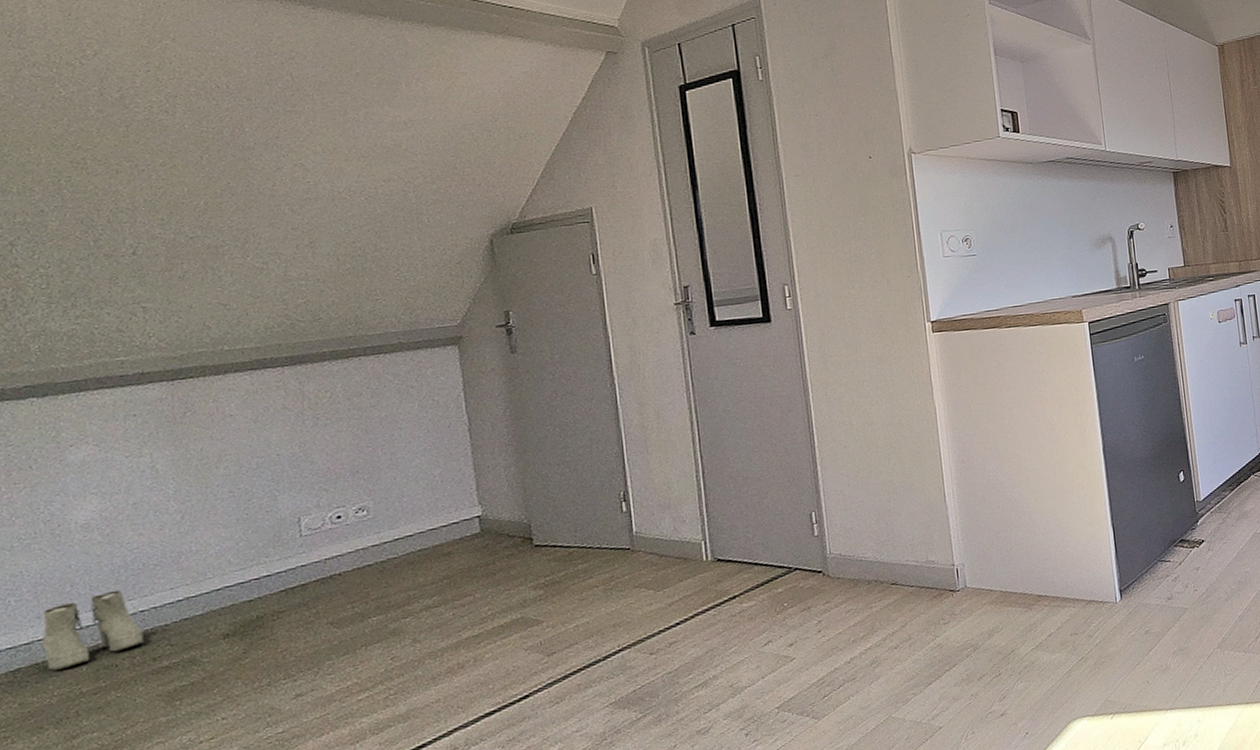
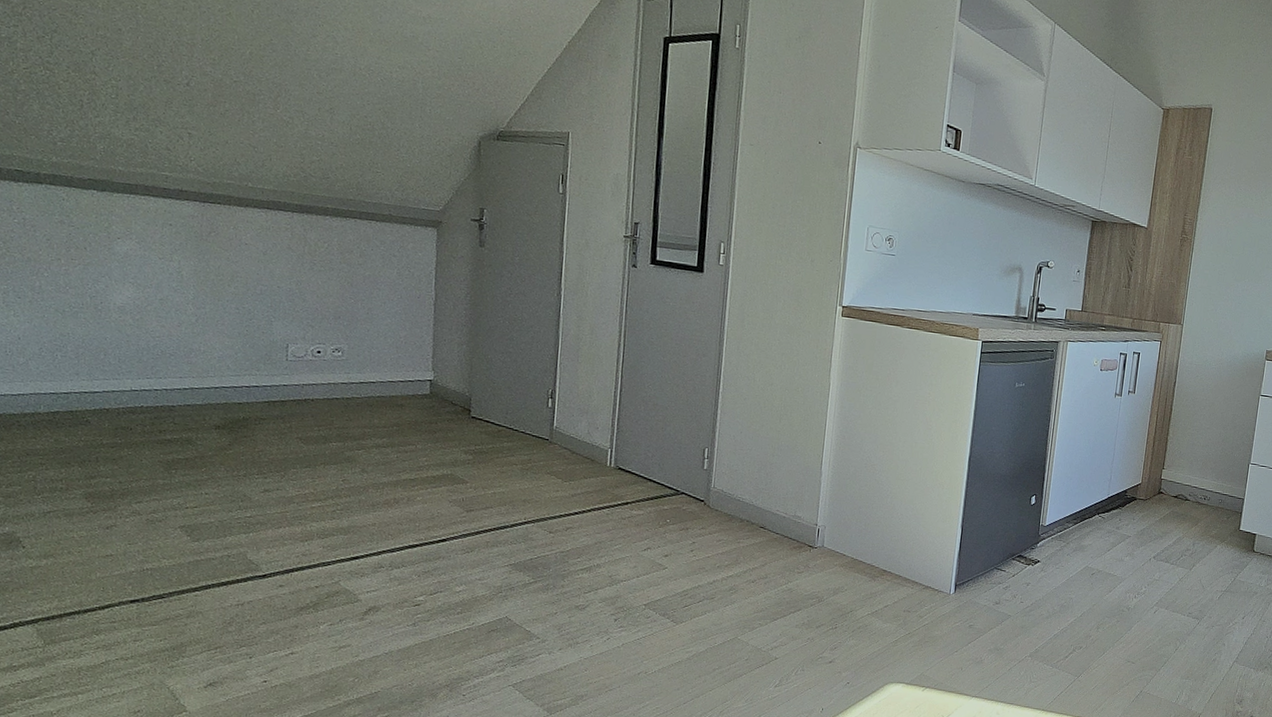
boots: present [42,589,144,671] -> none [77,367,154,421]

